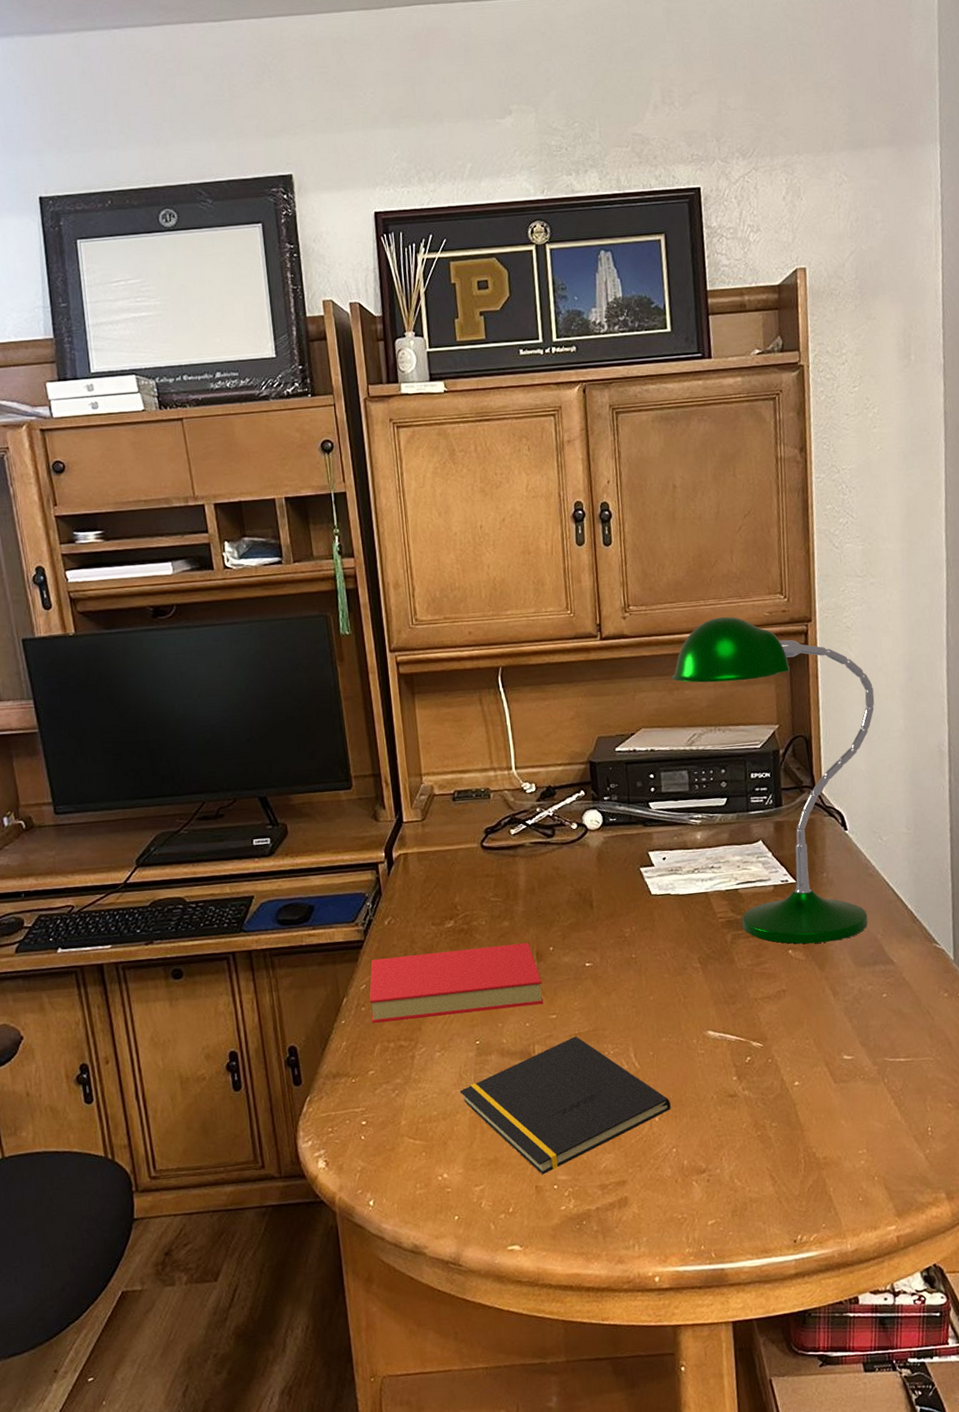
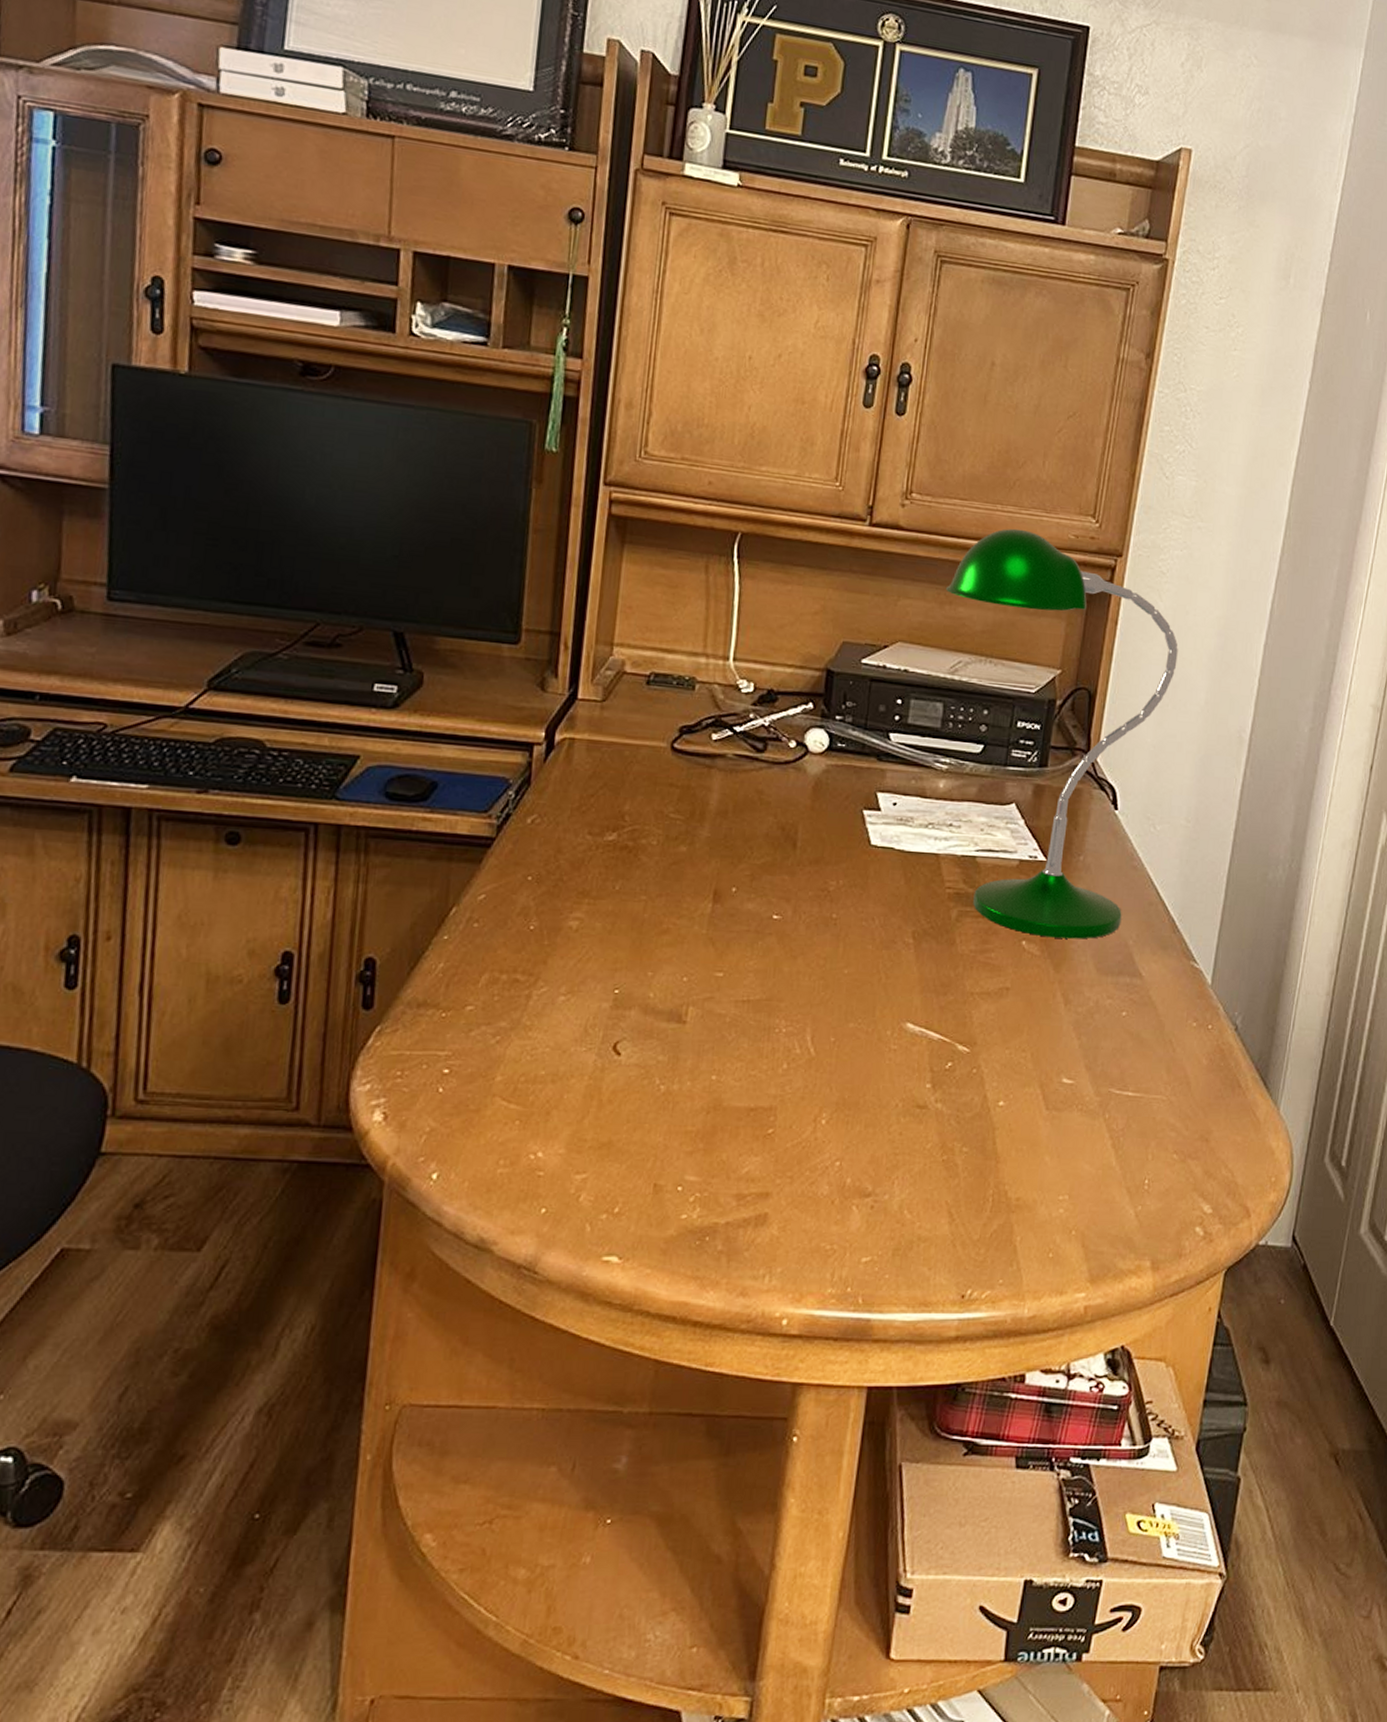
book: present [369,943,544,1023] -> none [483,864,714,957]
notepad: present [459,1036,671,1175] -> none [580,1003,844,1172]

